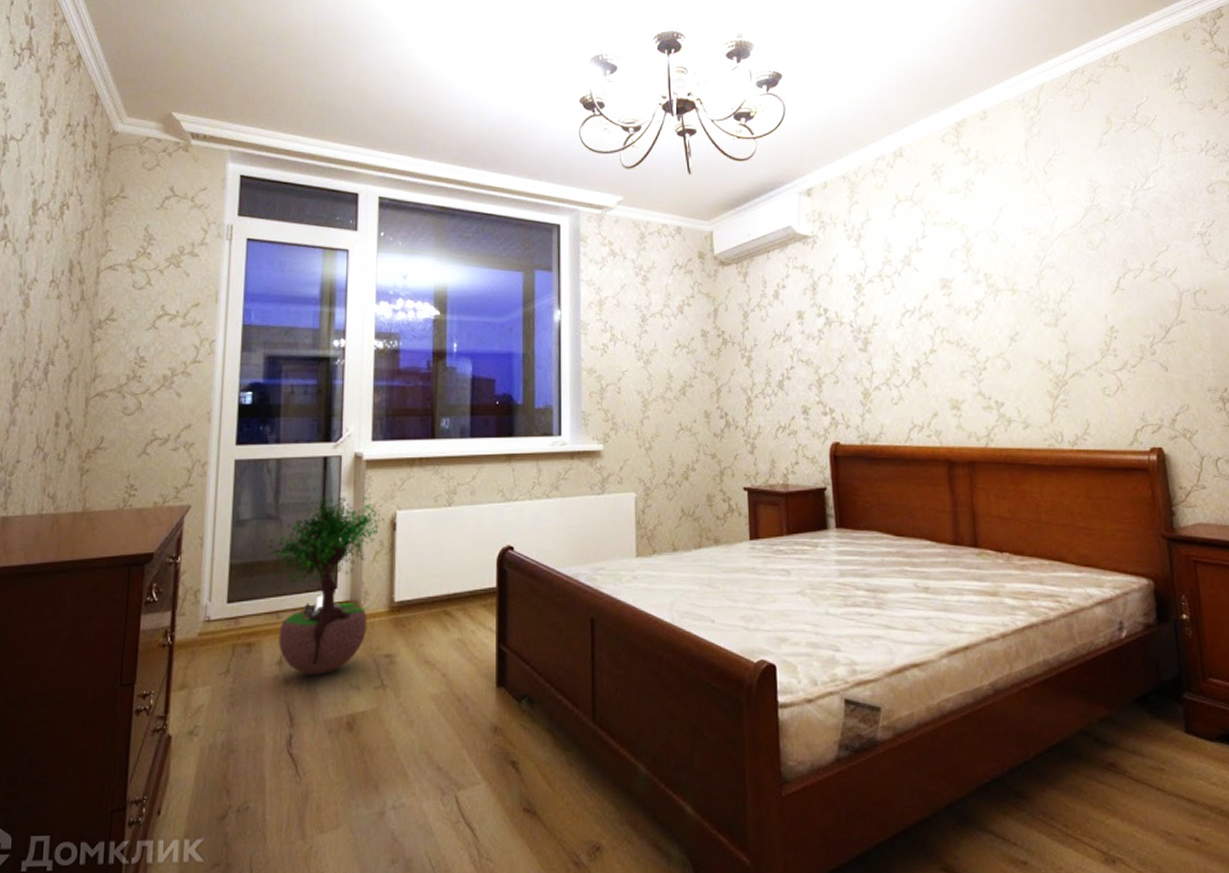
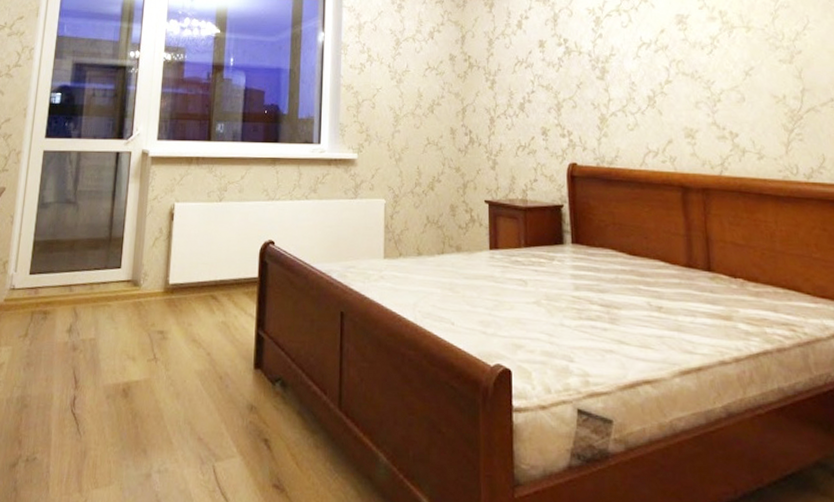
potted tree: present [263,487,385,676] -> none [61,178,165,345]

